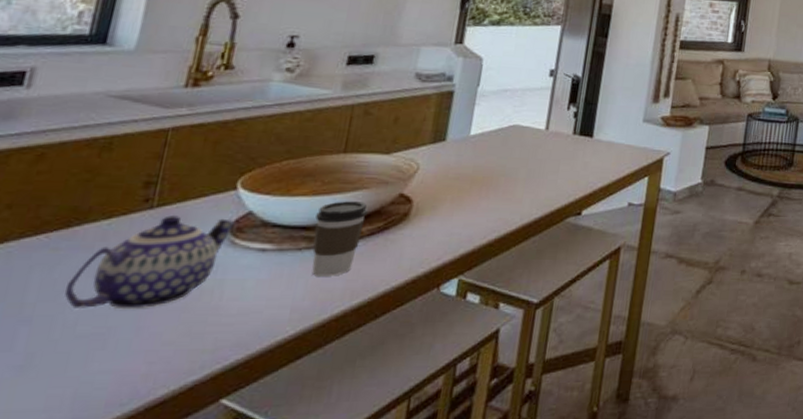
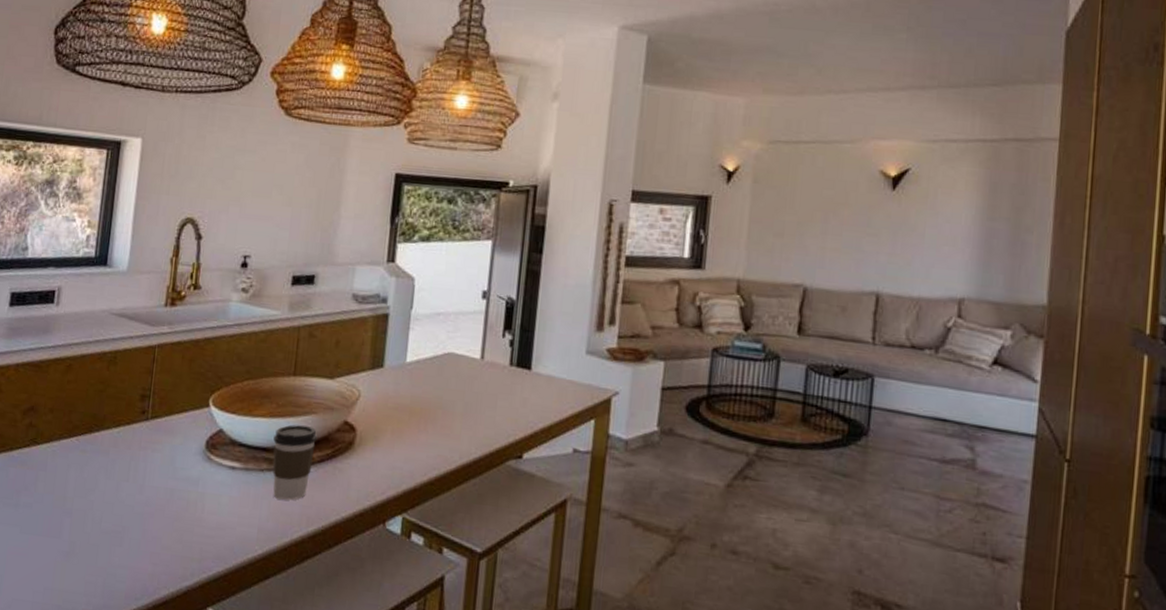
teapot: present [65,214,235,310] -> none [92,427,209,513]

